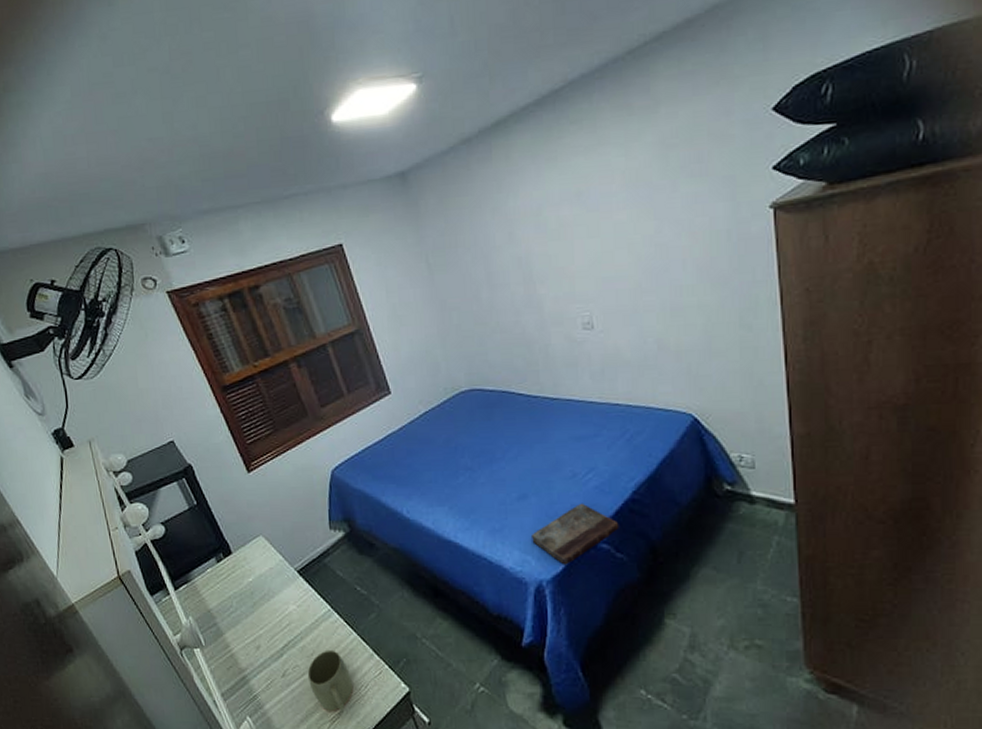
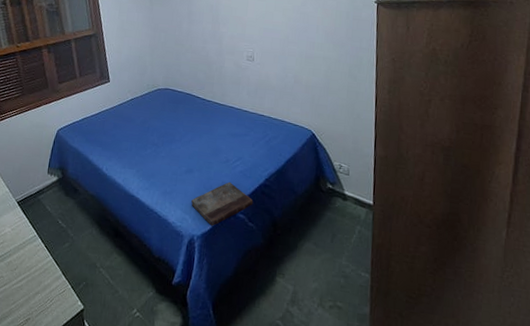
mug: present [307,649,354,711] -> none [8,267,42,319]

